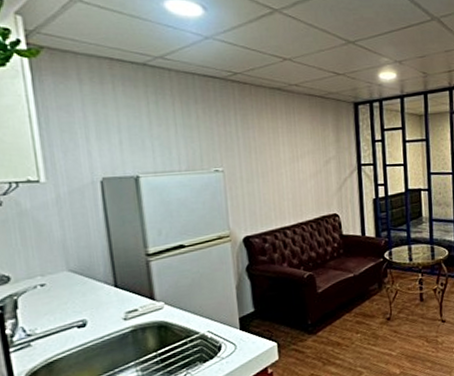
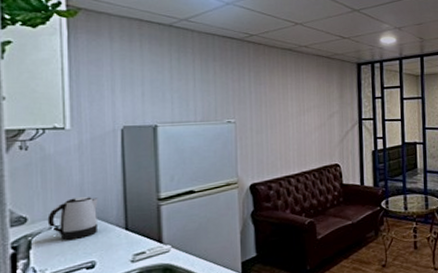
kettle: none [31,253,87,299] -> present [47,197,99,240]

